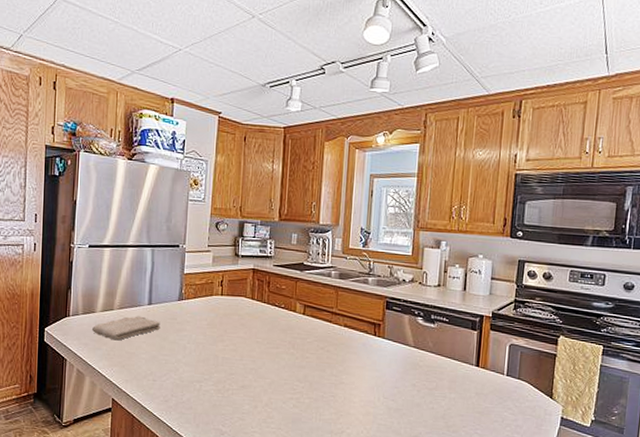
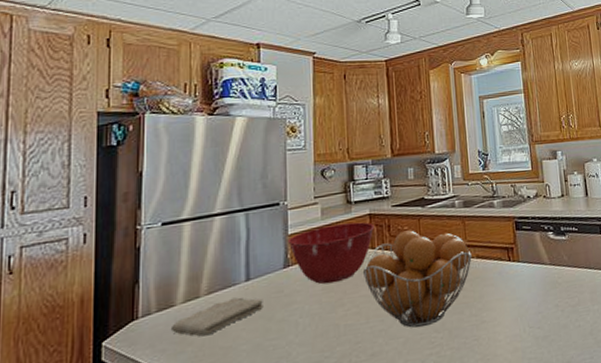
mixing bowl: none [183,272,257,322] -> present [287,222,375,285]
fruit basket: none [241,289,340,375] -> present [362,230,472,328]

